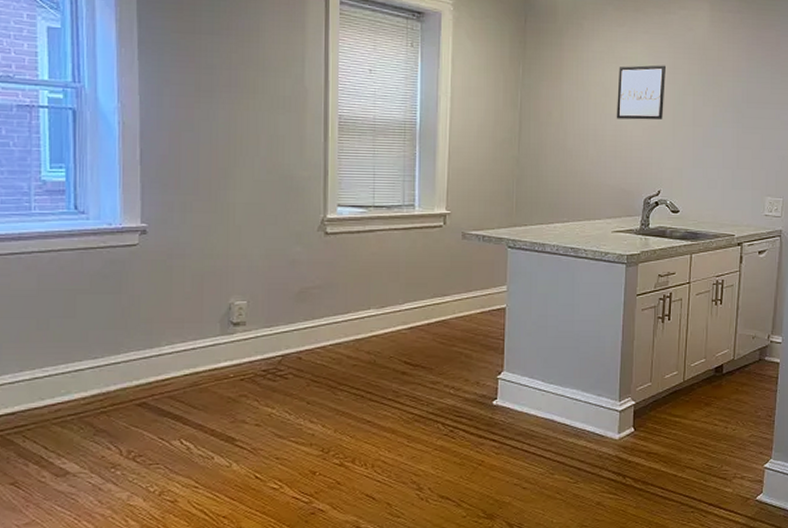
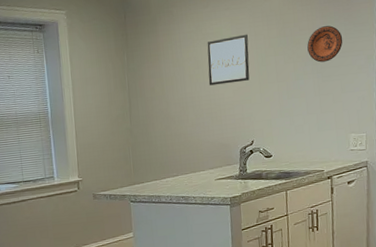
decorative plate: none [730,70,768,111] -> present [307,25,343,63]

